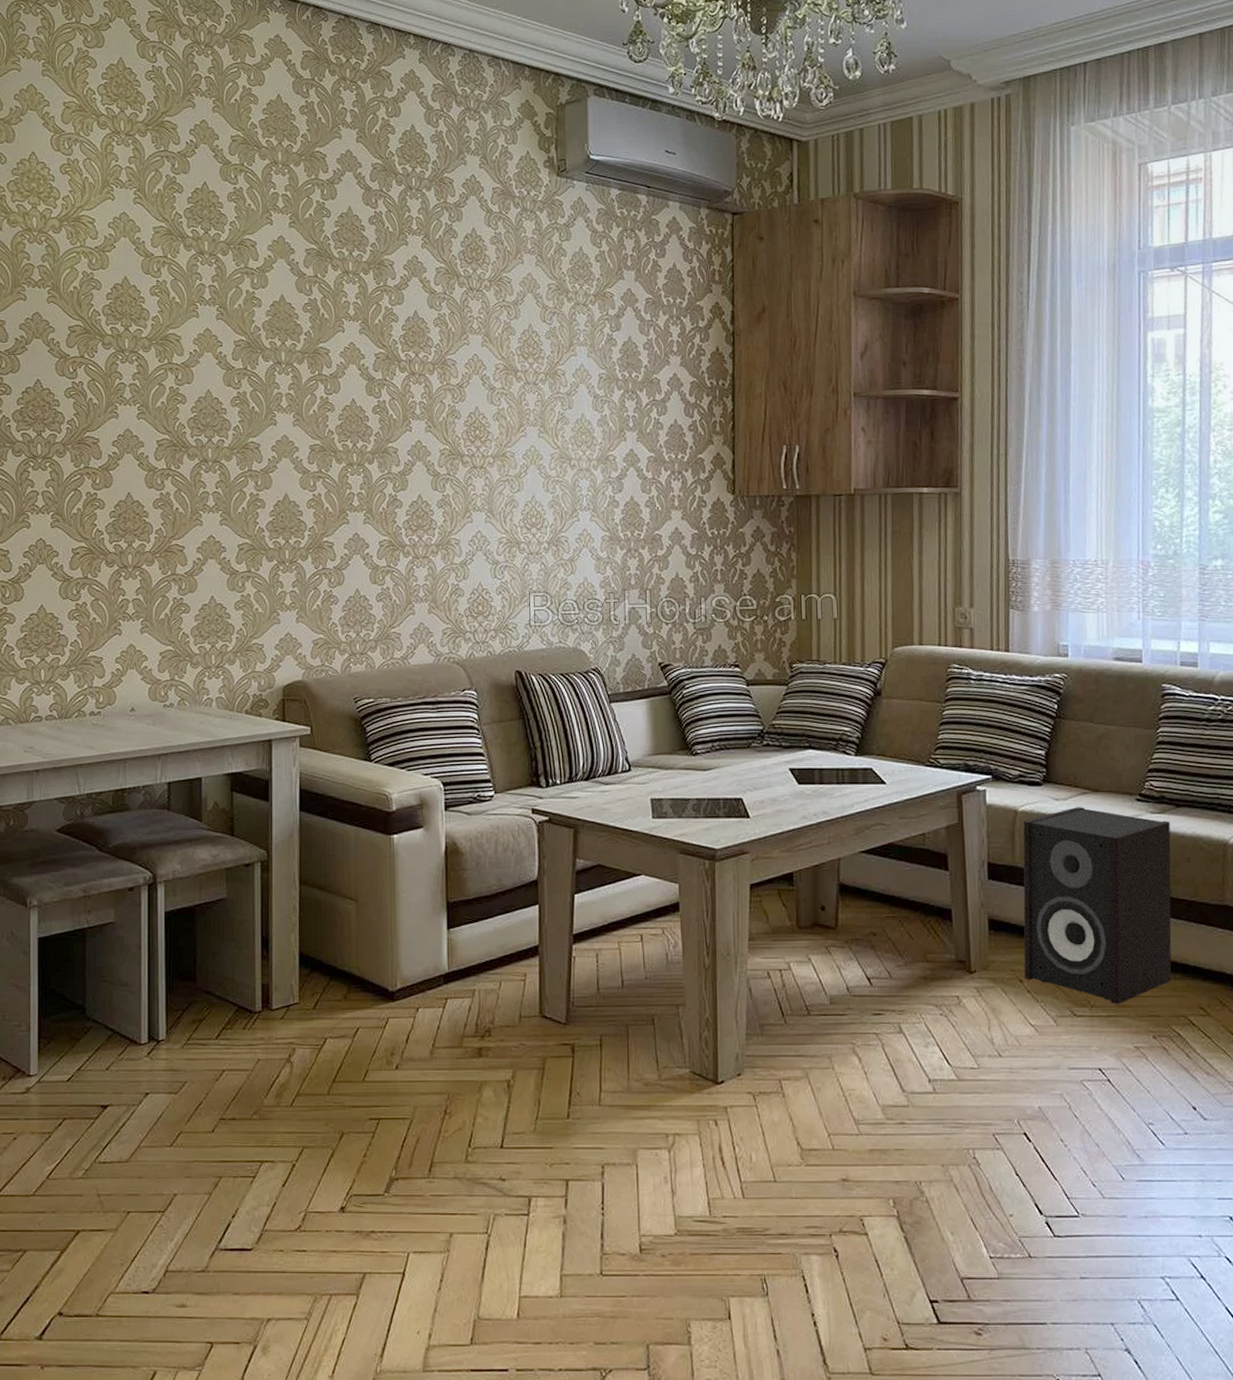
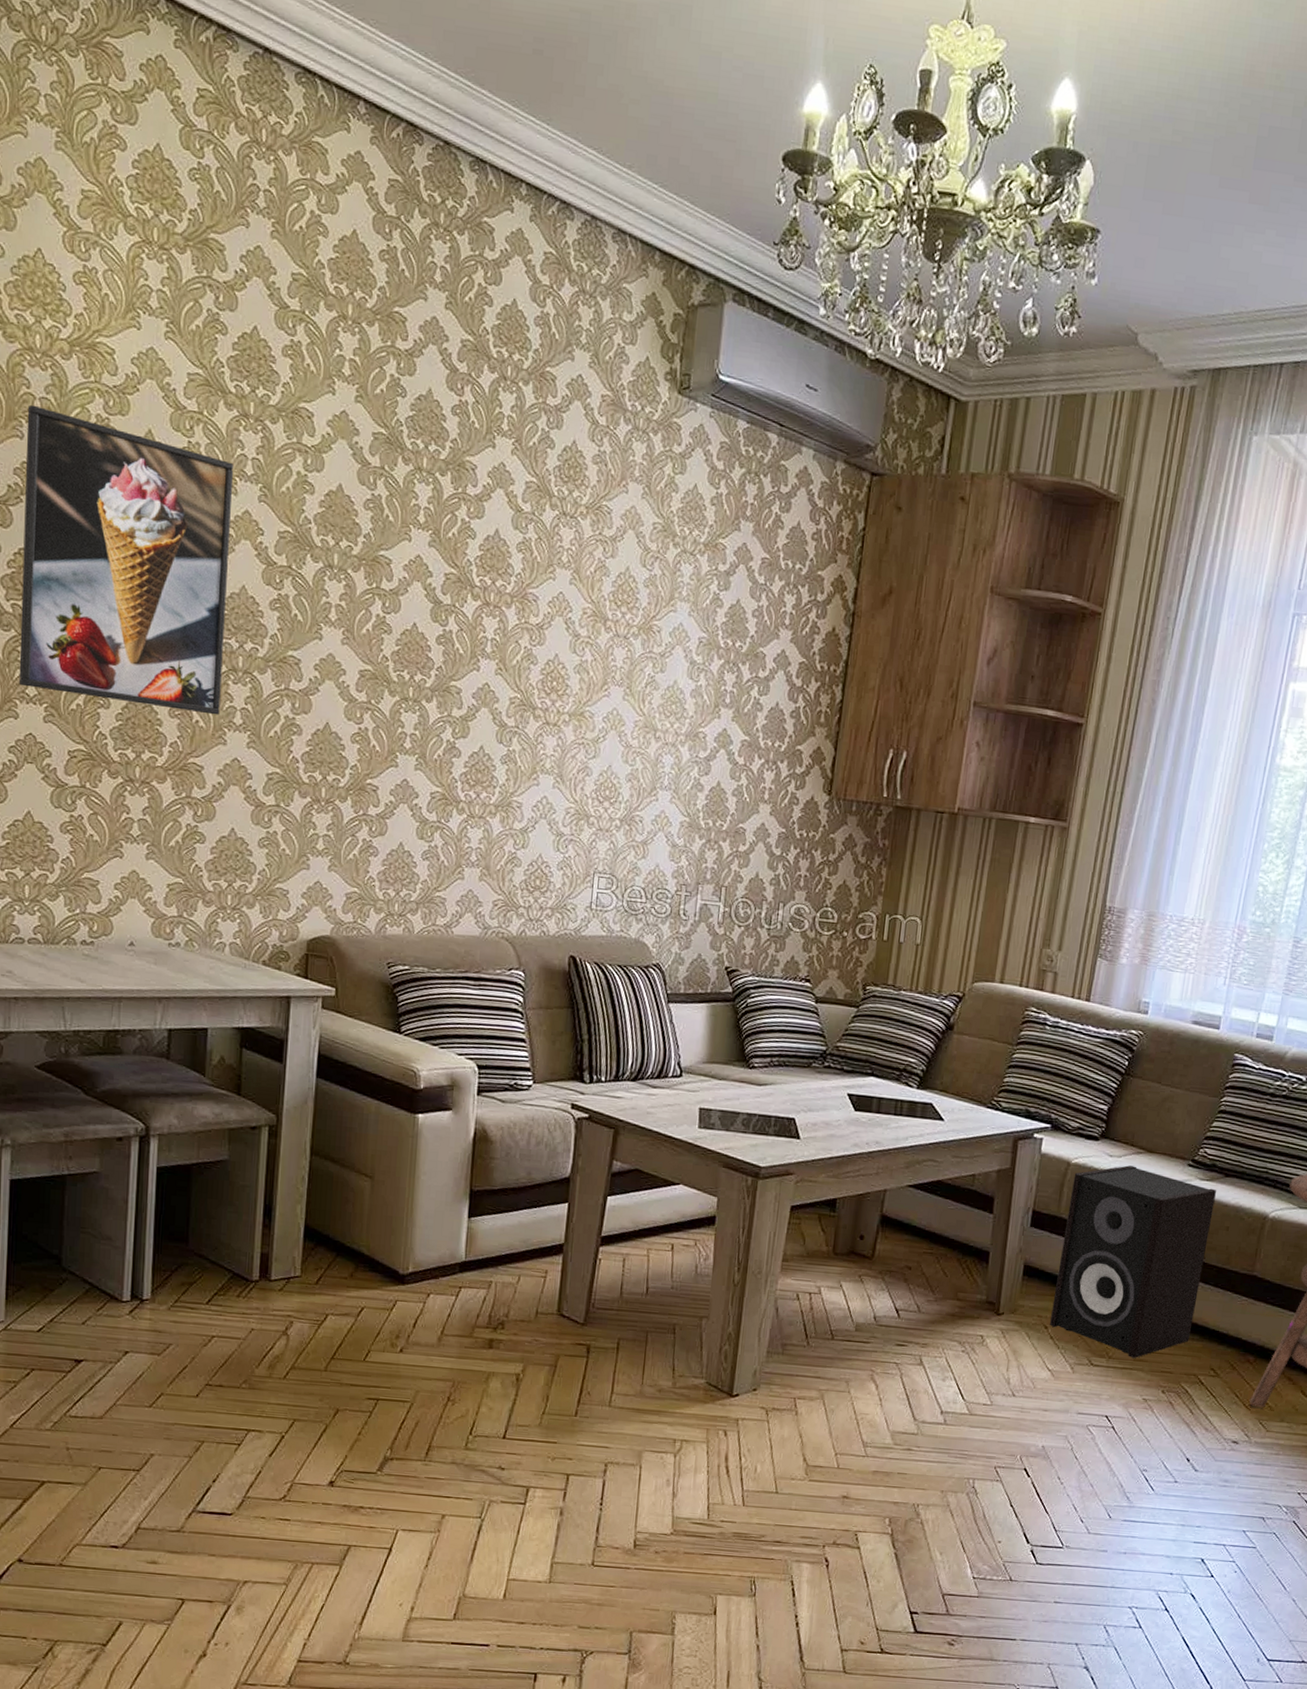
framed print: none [28,272,195,502] -> present [18,404,233,715]

